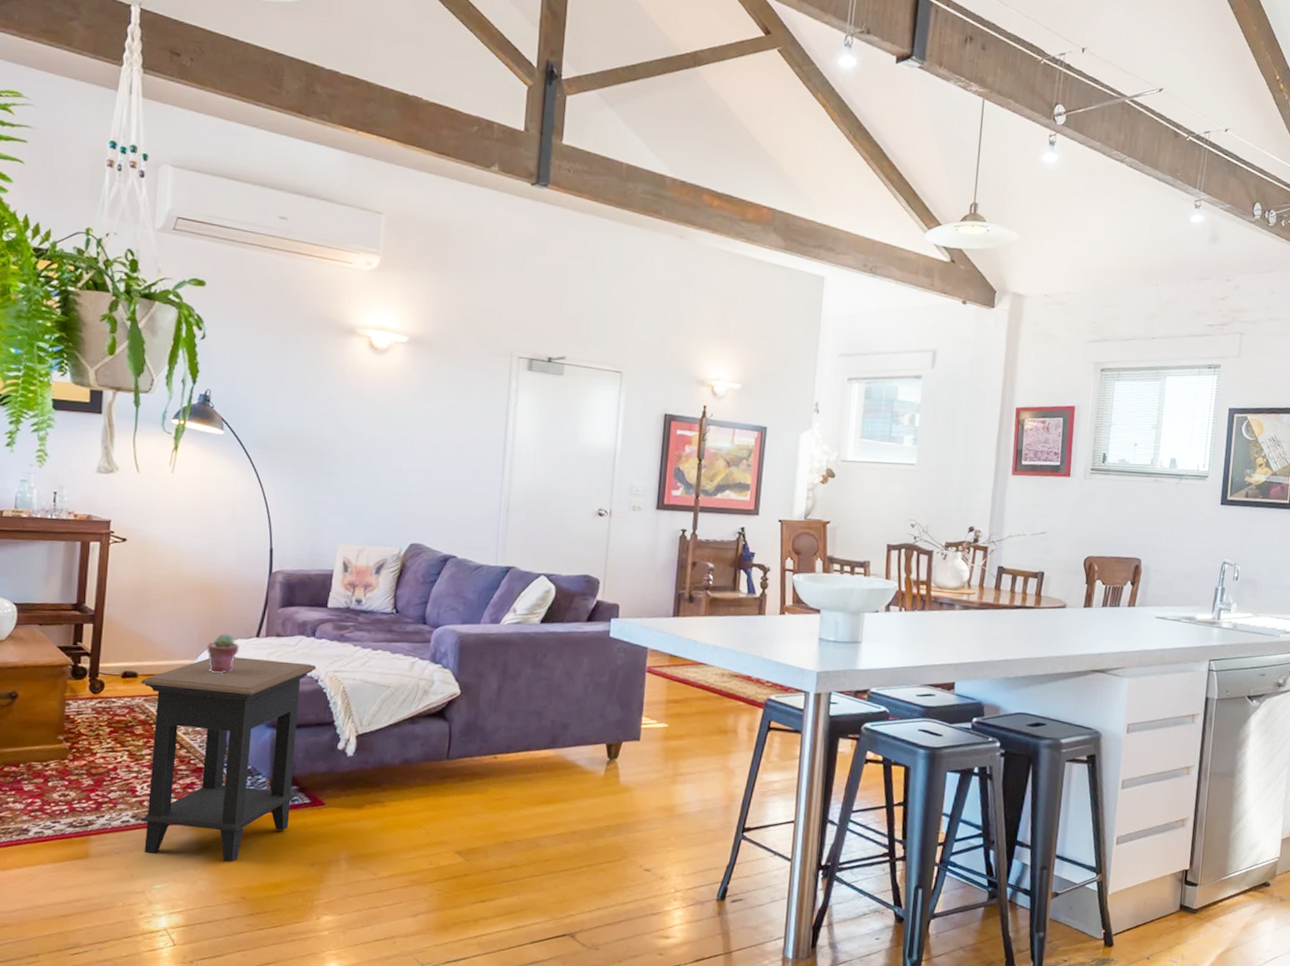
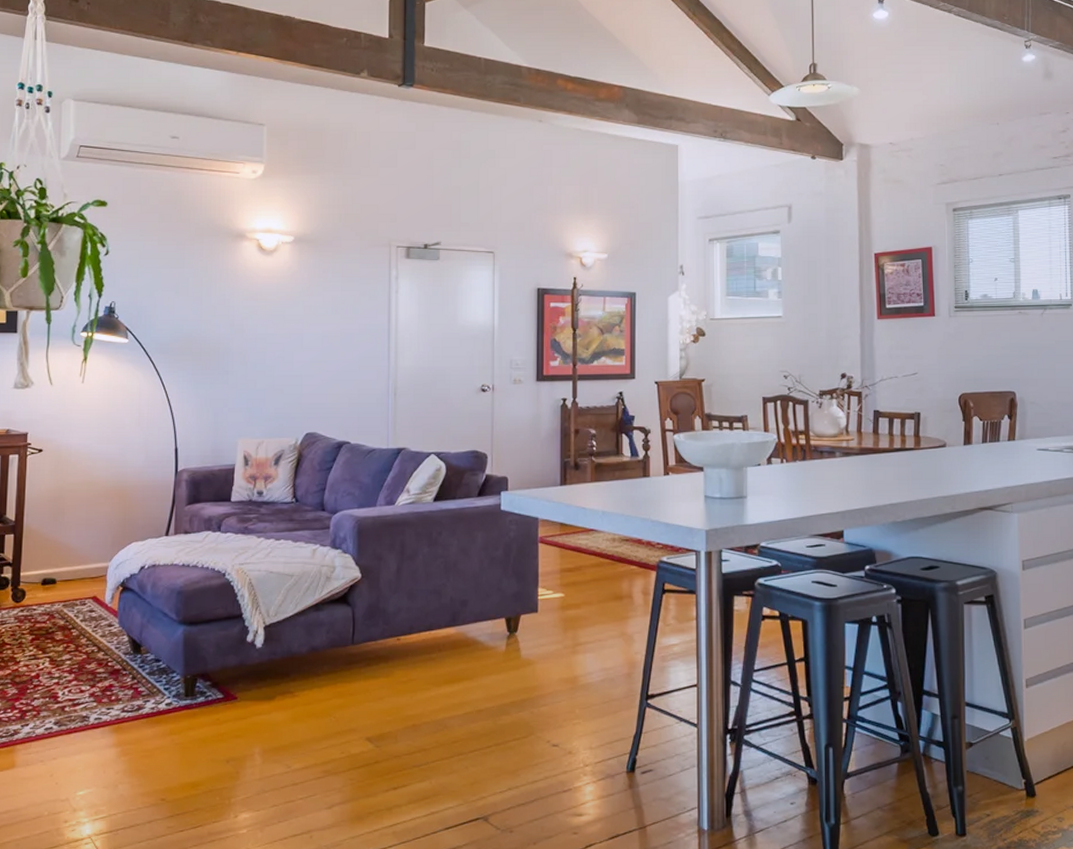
side table: present [140,657,317,862] -> none [59,556,224,763]
potted succulent: present [206,633,240,673] -> none [120,534,150,573]

